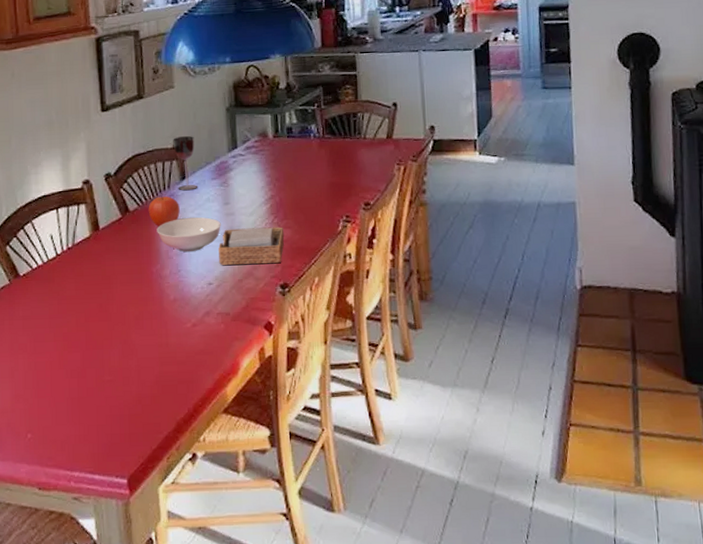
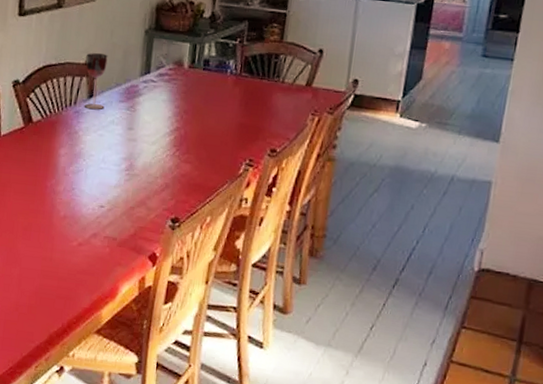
fruit: present [148,196,180,226] -> none [51,111,83,142]
bowl: present [157,217,221,252] -> none [57,136,122,172]
napkin holder: present [218,227,285,266] -> none [114,154,184,197]

